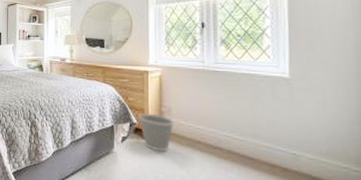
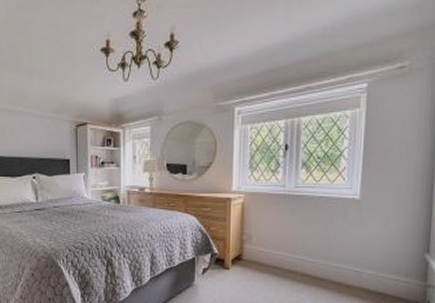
wastebasket: present [139,113,174,153] -> none [220,243,254,281]

